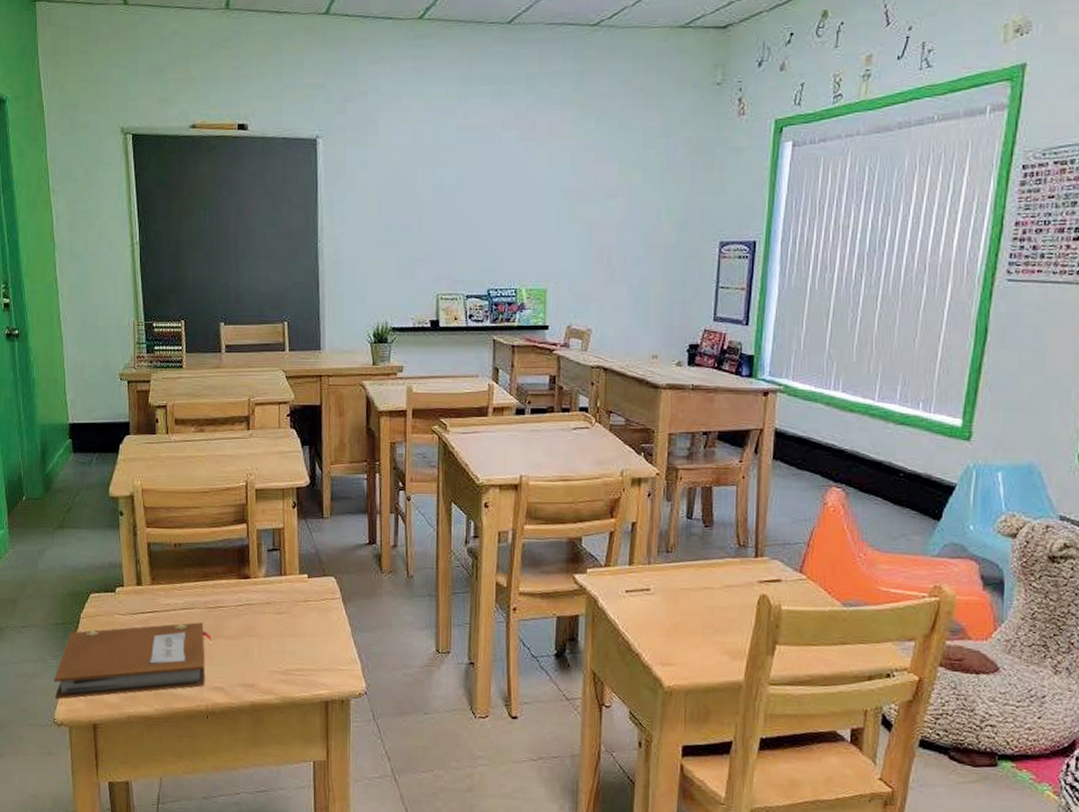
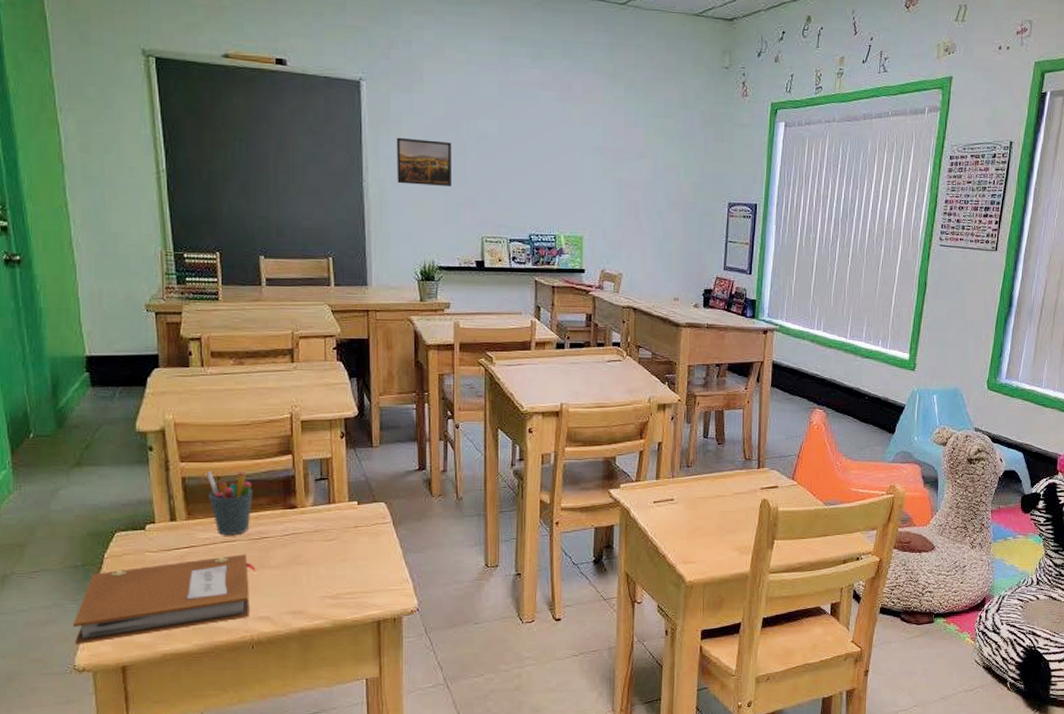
pen holder: none [168,537,210,602] -> present [206,470,253,535]
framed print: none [351,193,407,243] -> present [396,137,451,187]

